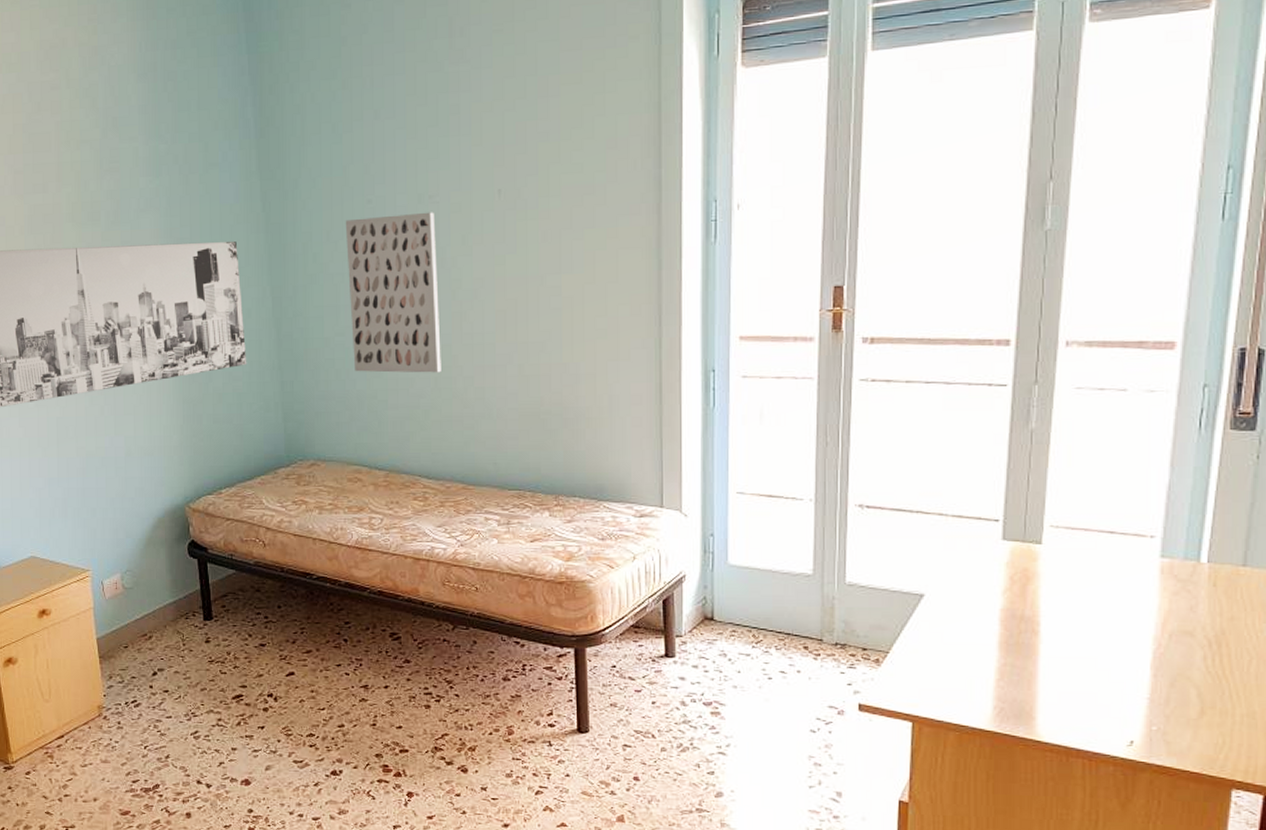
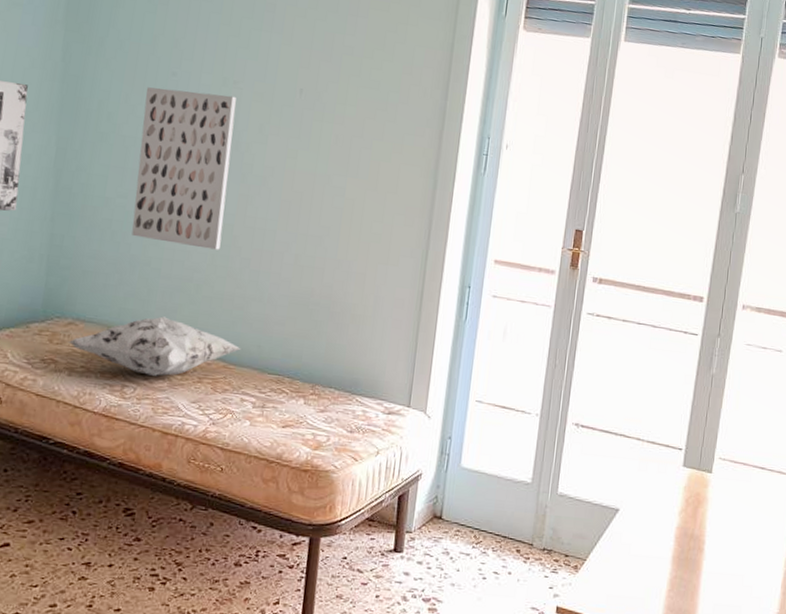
decorative pillow: none [313,446,478,505] -> present [67,316,241,376]

